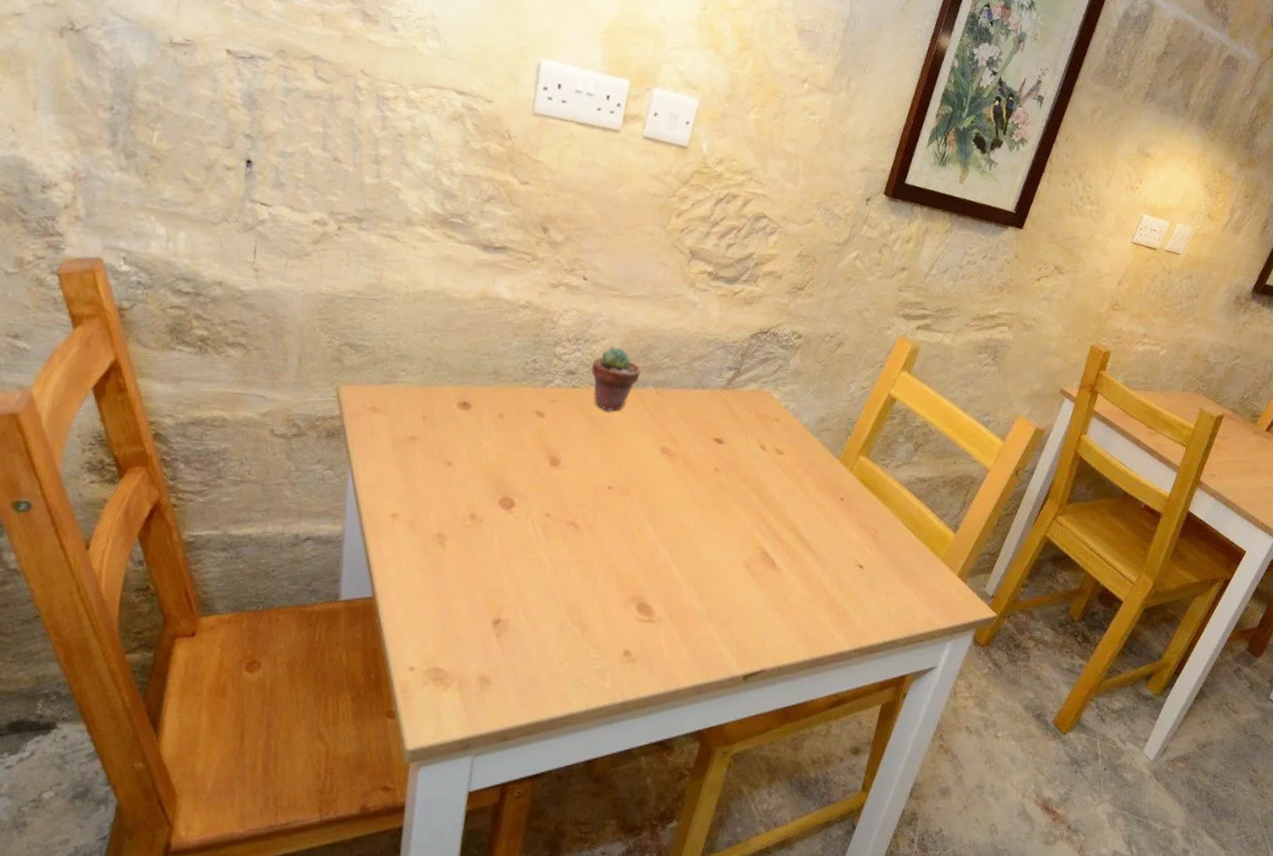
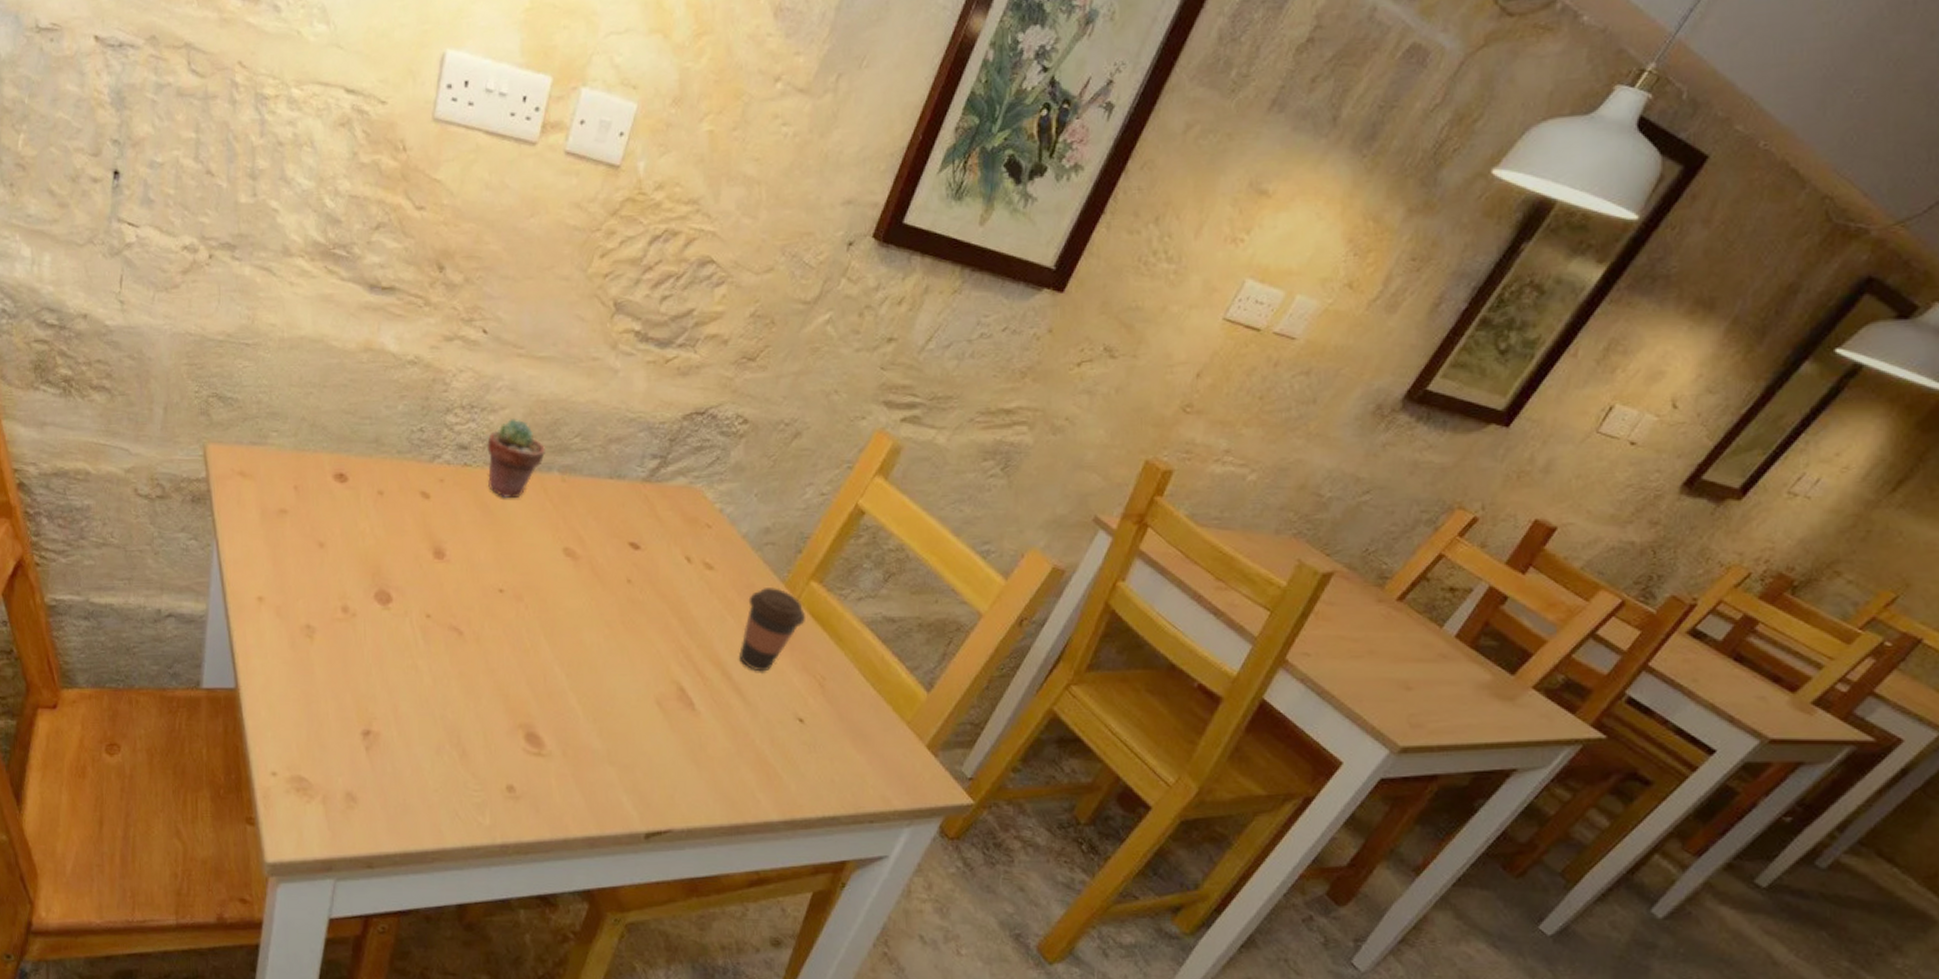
coffee cup: none [809,463,858,532] -> present [739,588,805,672]

